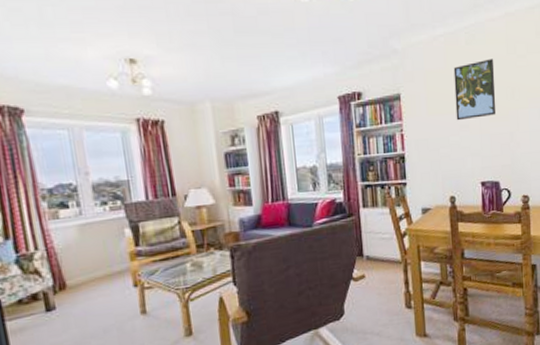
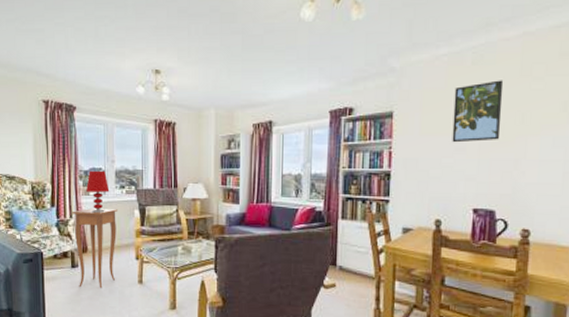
side table: none [36,231,109,333] -> present [71,208,117,287]
table lamp: none [53,186,88,239] -> present [86,170,110,213]

